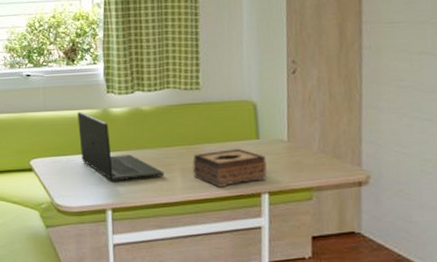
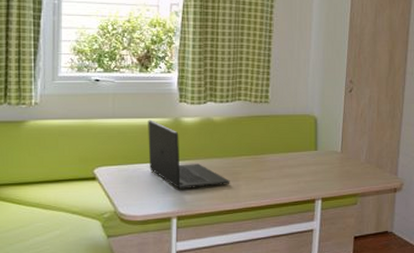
tissue box: present [192,149,267,187] -> none [257,159,321,194]

